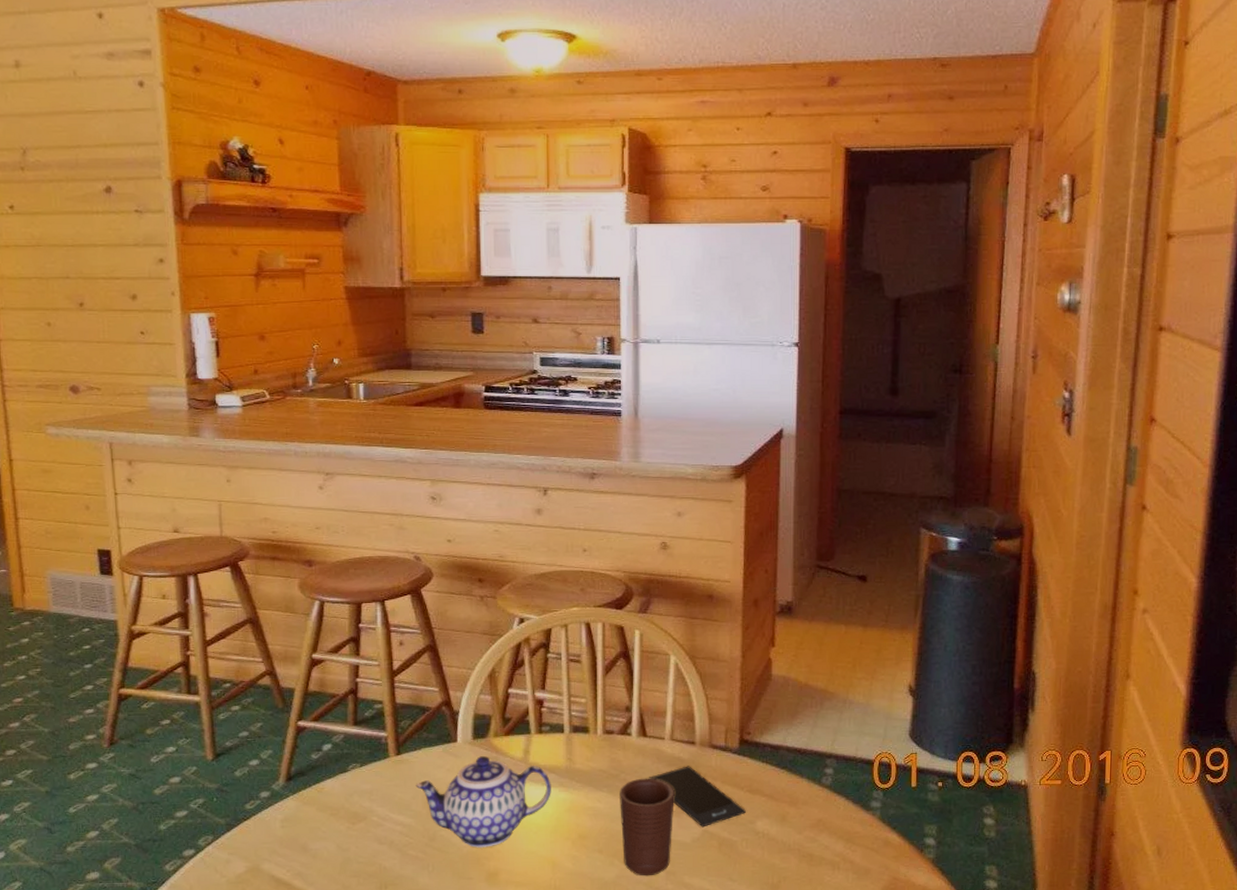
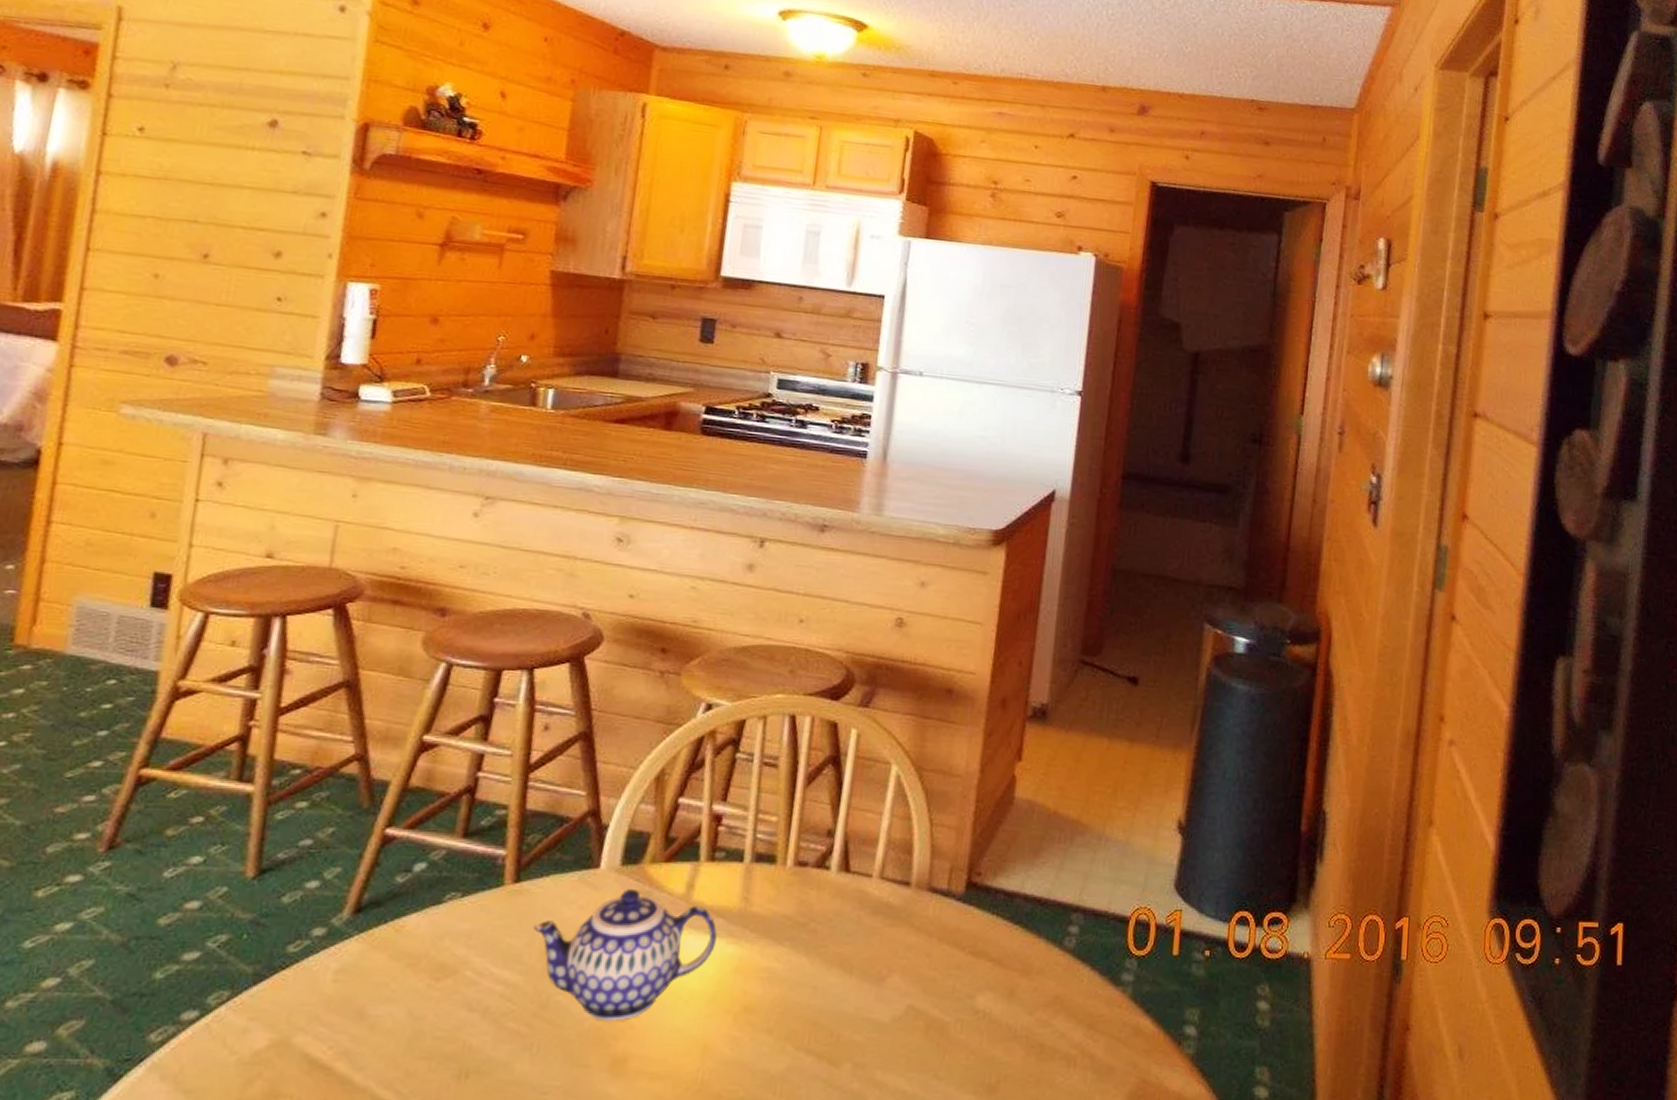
cup: present [620,778,674,876] -> none [799,929,877,1070]
smartphone: present [648,766,746,828] -> none [845,914,965,1002]

